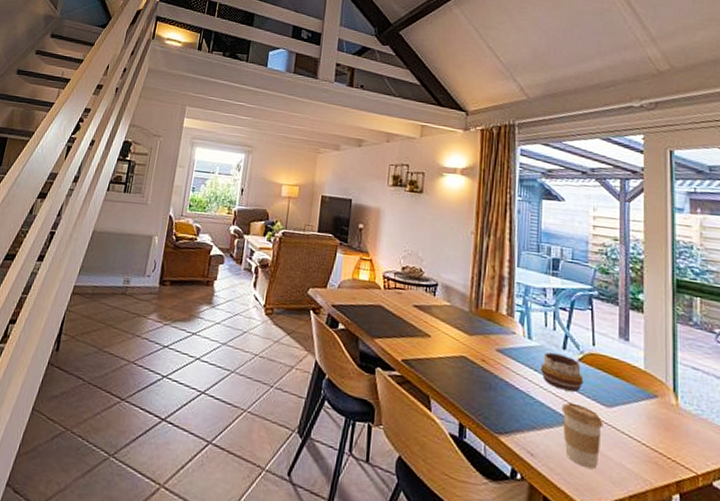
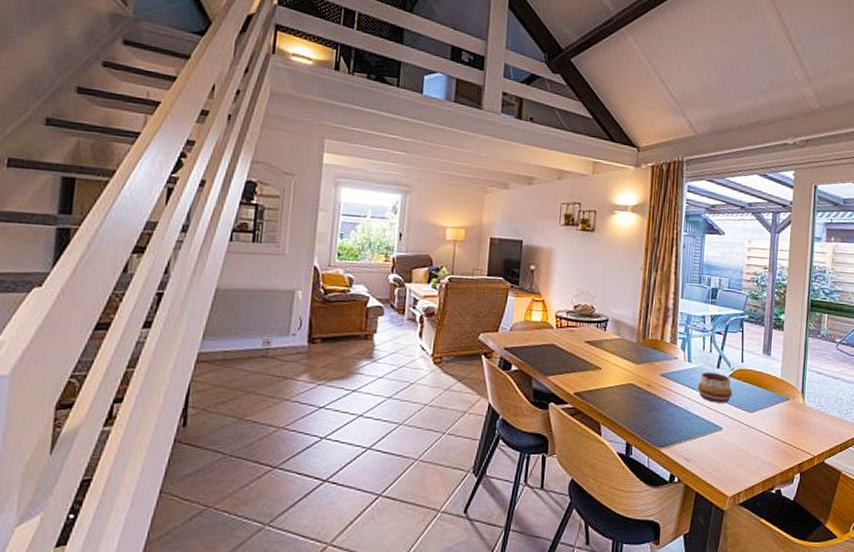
coffee cup: present [561,402,603,469] -> none [713,412,747,464]

